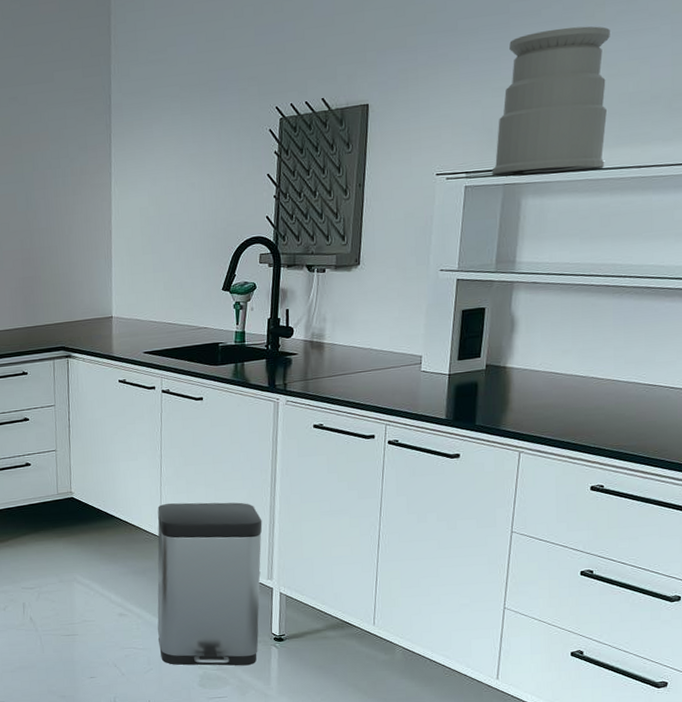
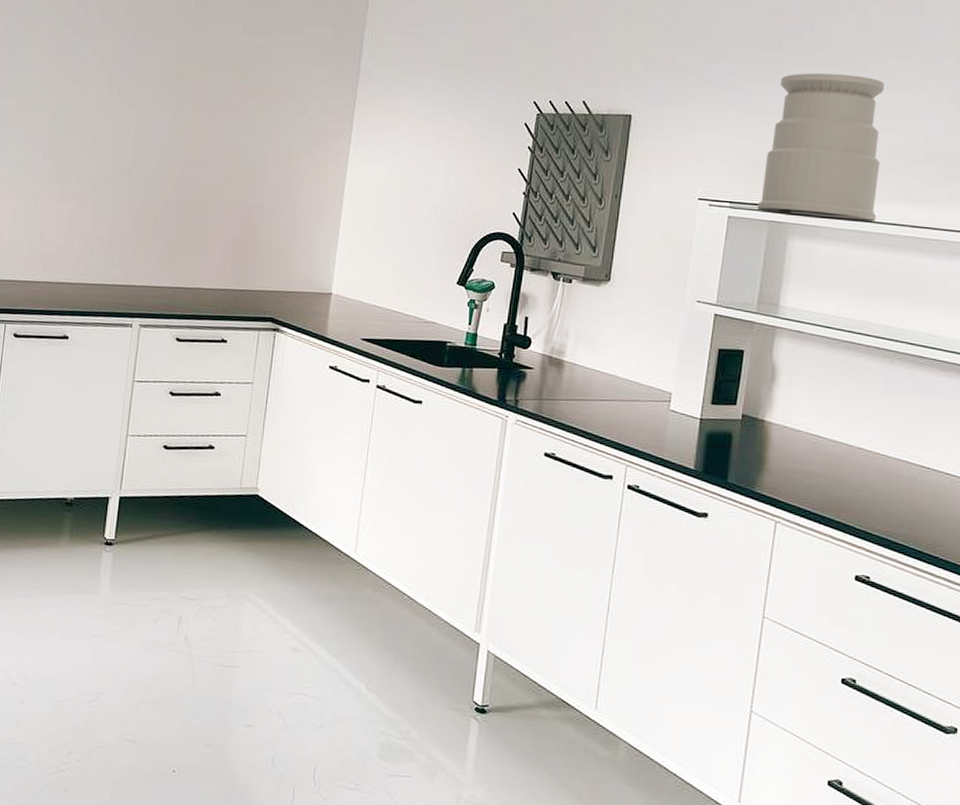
pedal bin: present [157,502,262,666] -> none [336,520,475,739]

